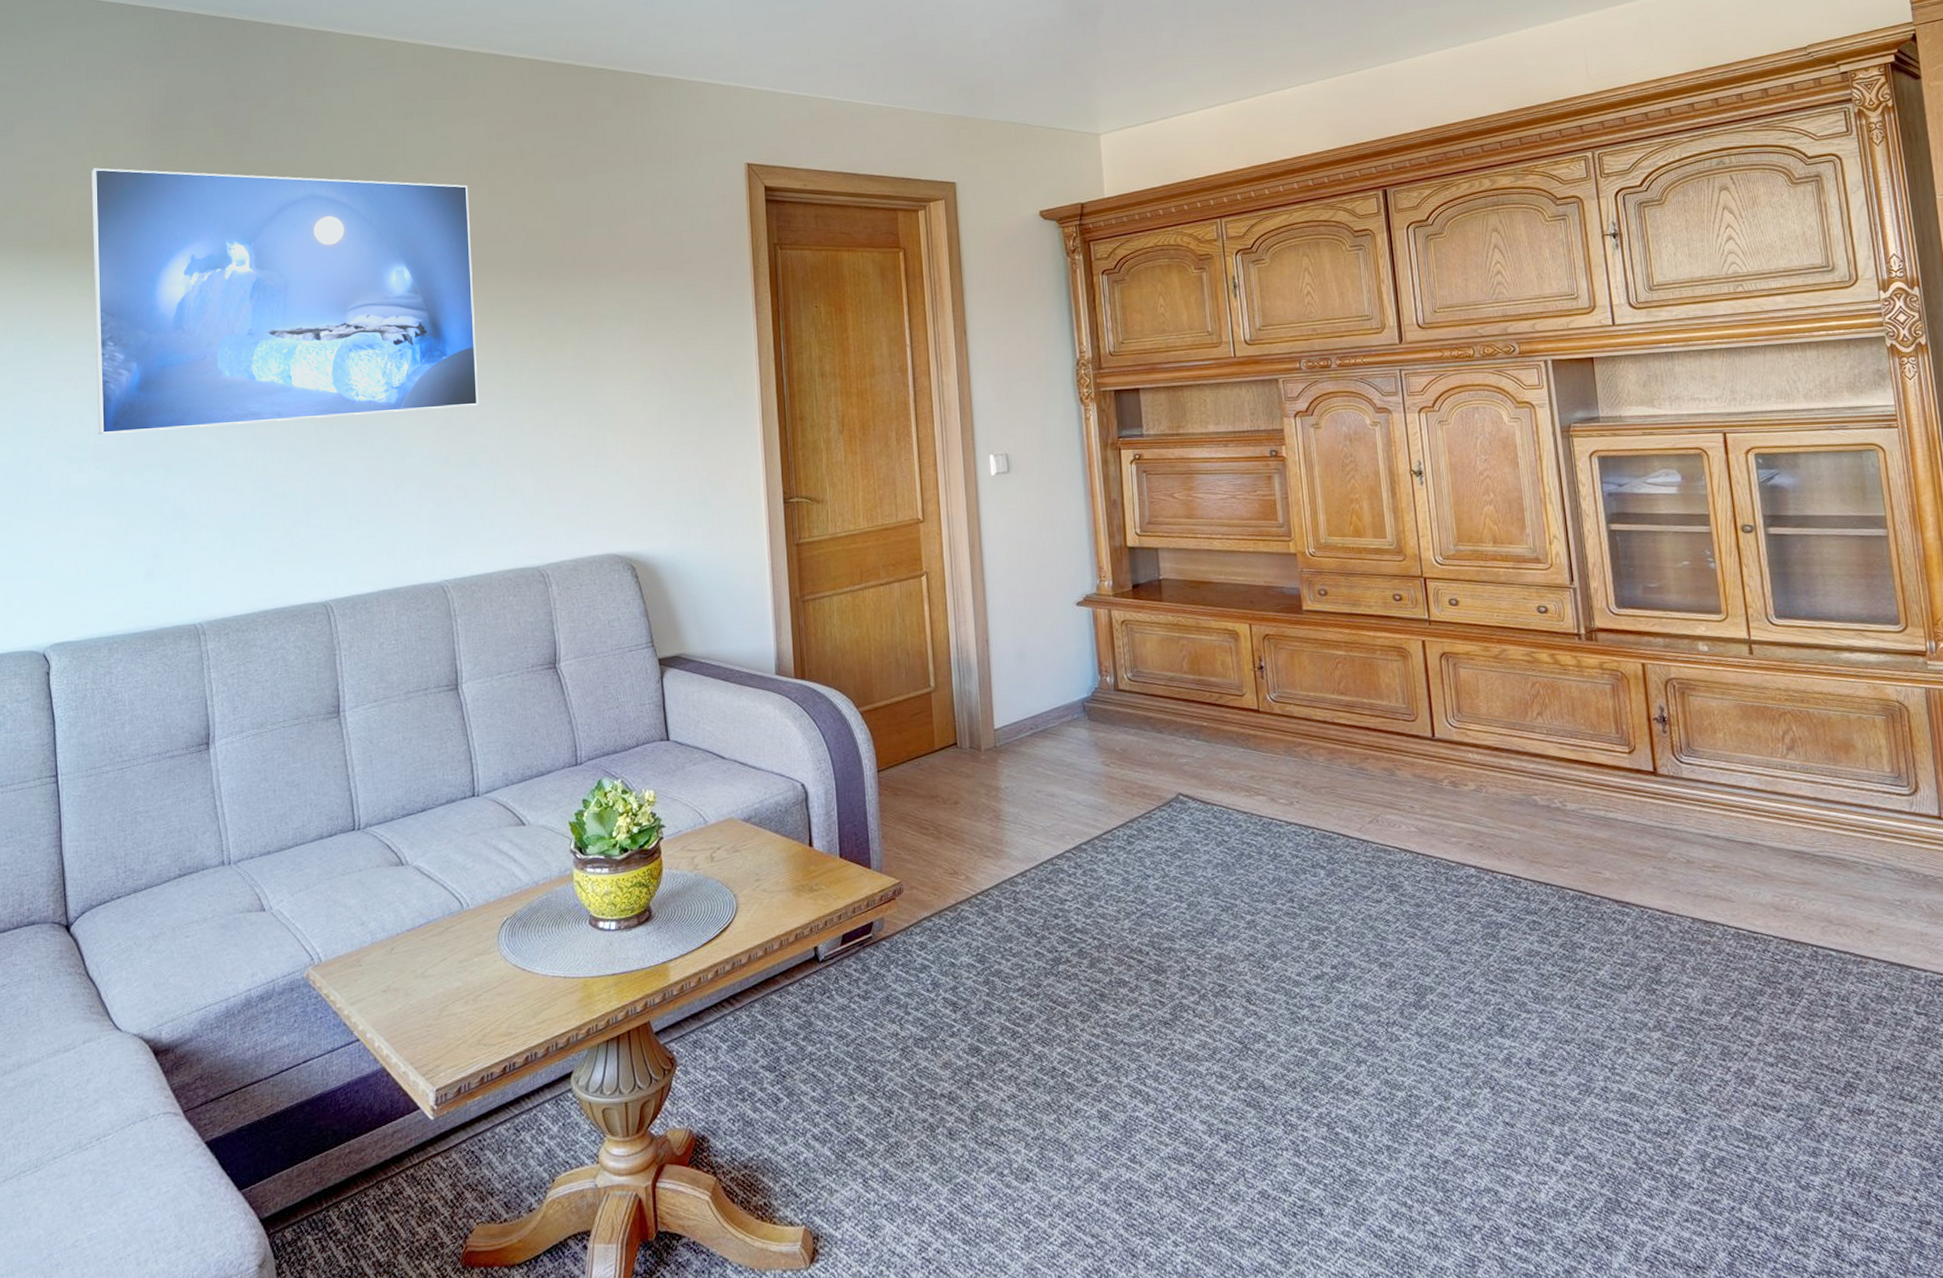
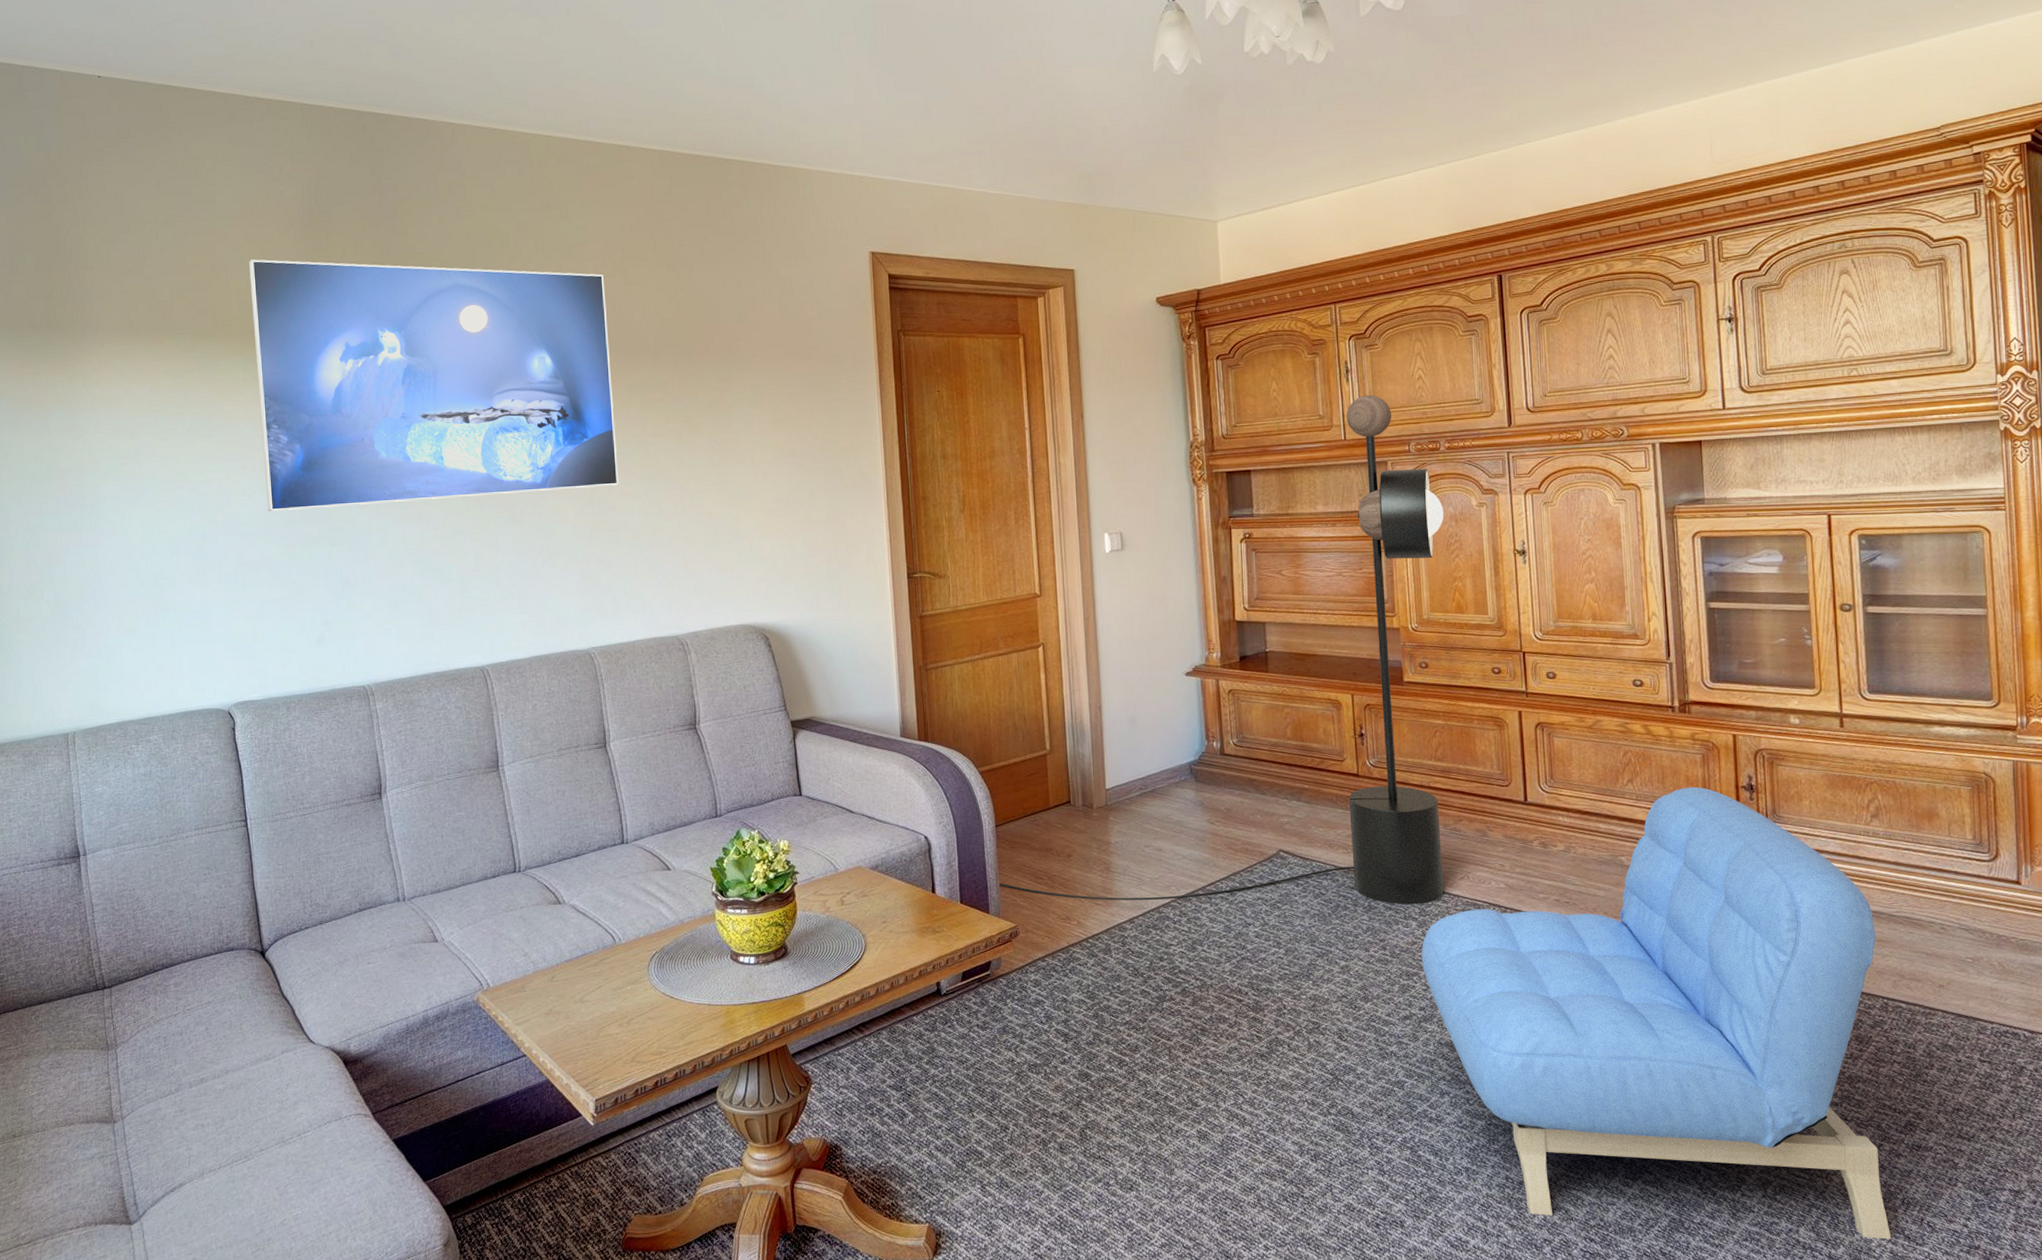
floor lamp: none [880,310,1353,852] -> present [998,394,1444,905]
armchair: none [1331,719,1839,1216] -> present [1421,786,1892,1240]

